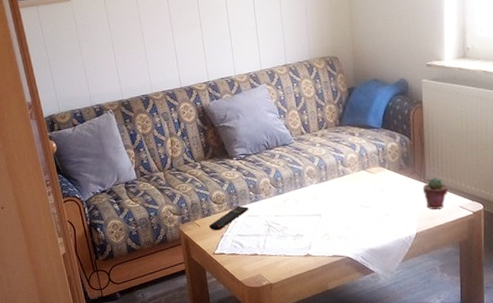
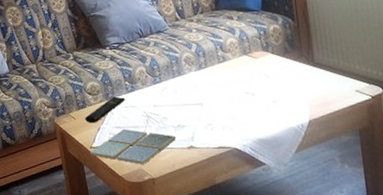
drink coaster: none [212,236,295,271] -> present [89,128,176,165]
potted succulent: present [422,177,448,209] -> none [311,59,341,95]

